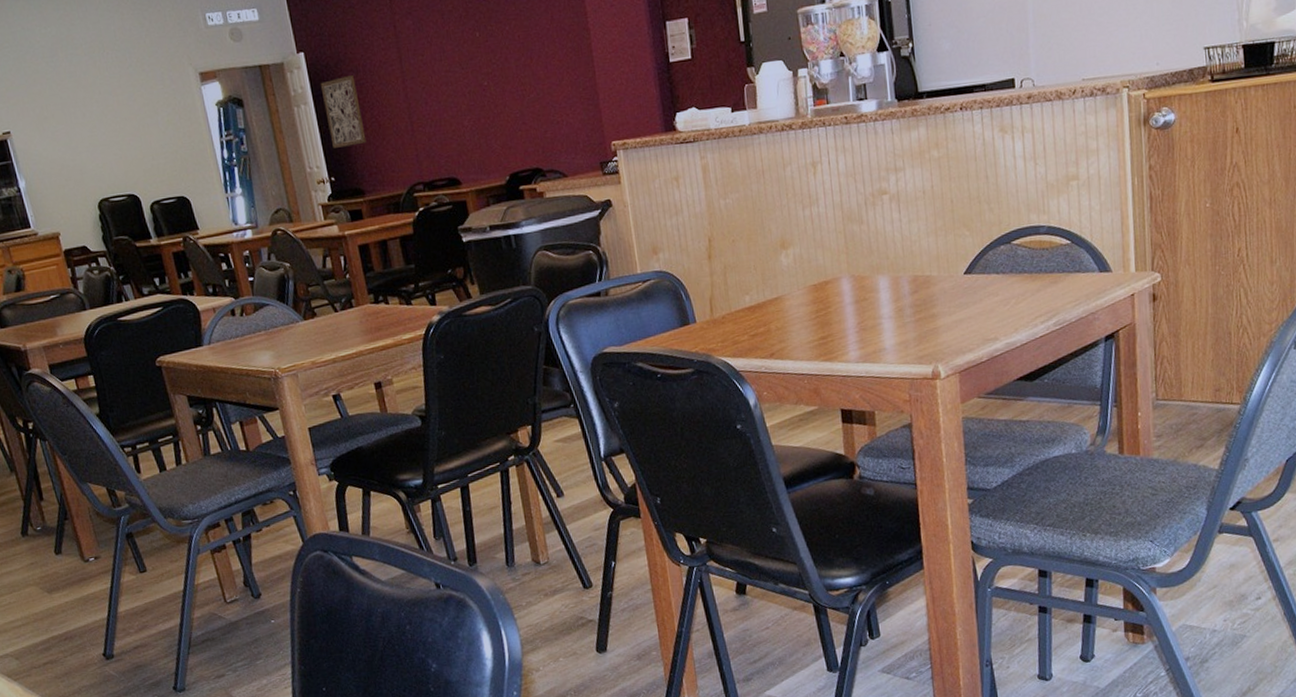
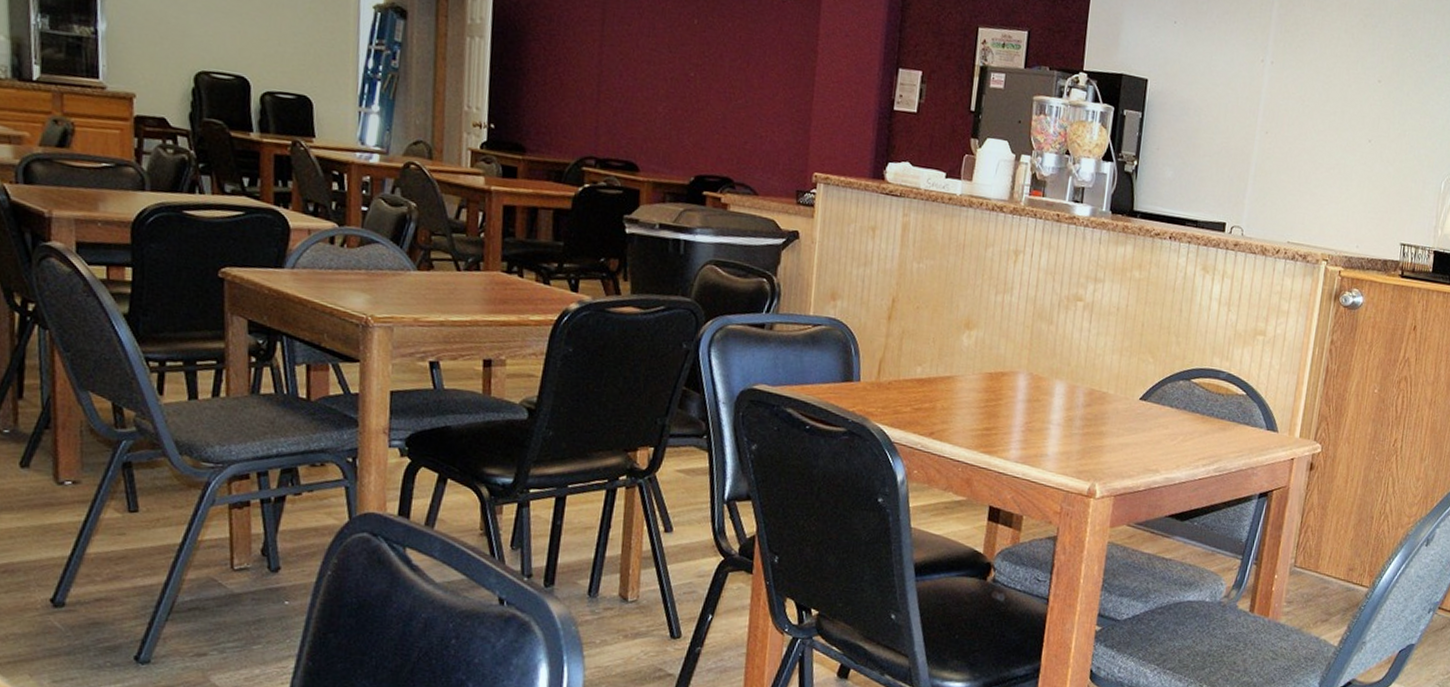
wall art: present [320,75,367,148] -> none [501,19,546,98]

